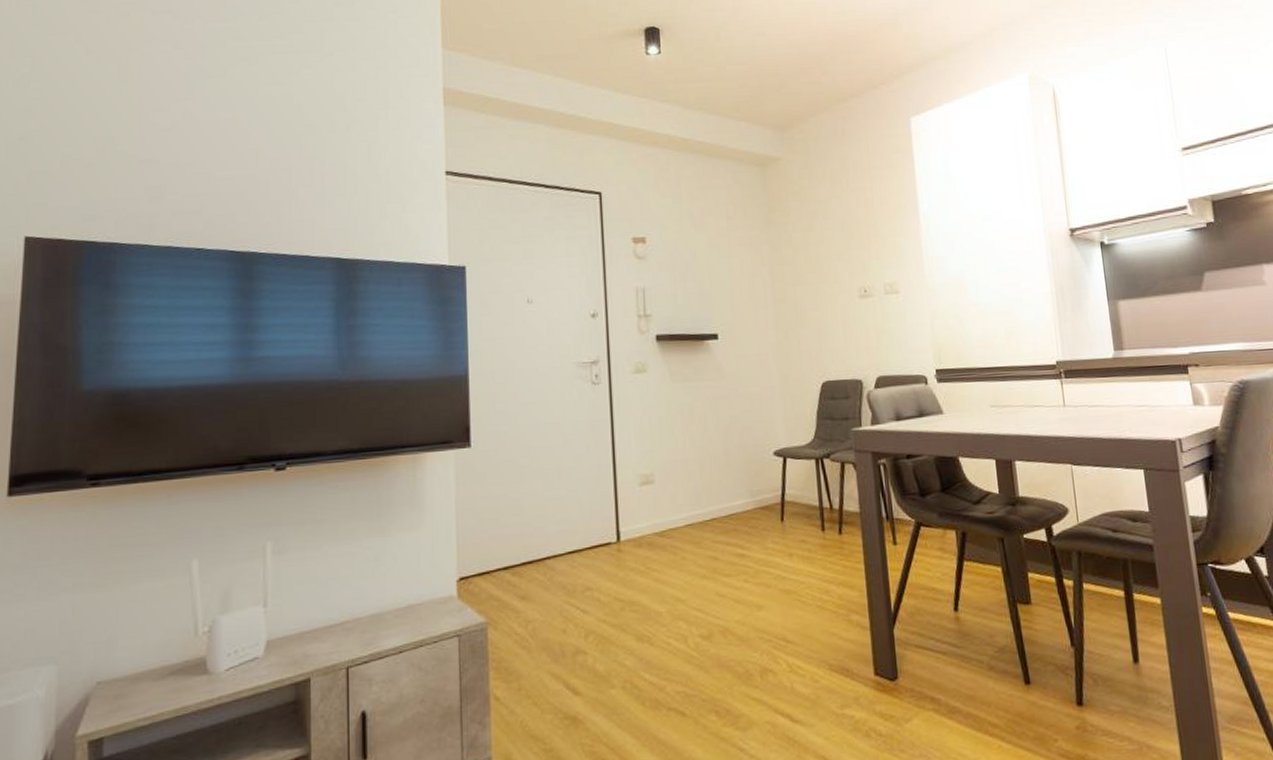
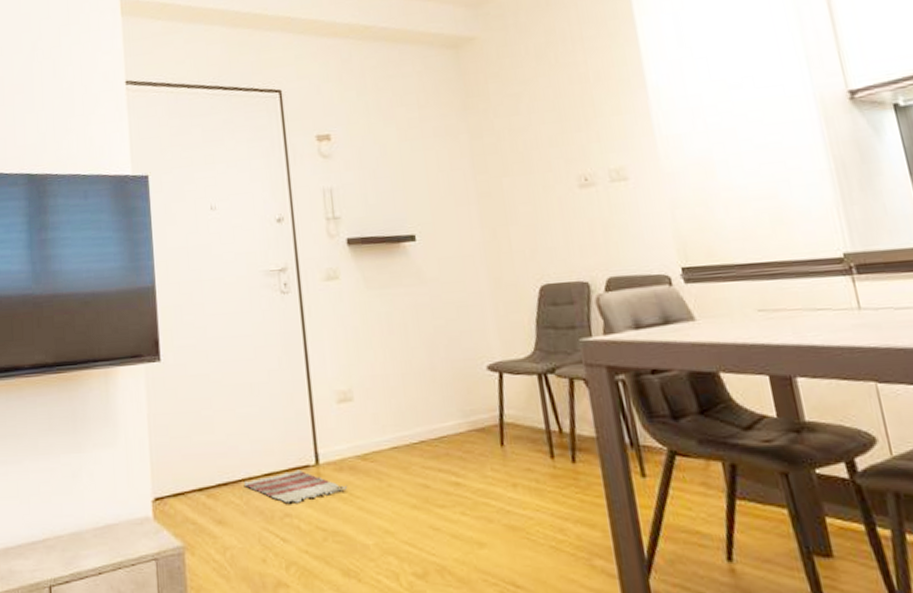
rug: none [548,546,646,578] -> present [243,469,348,504]

